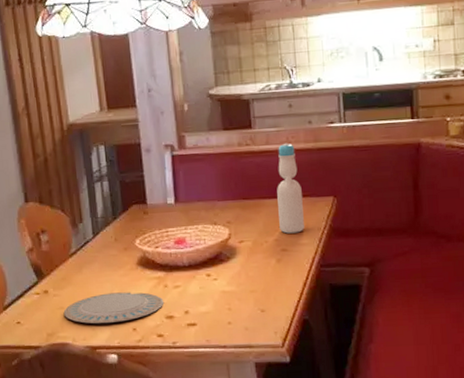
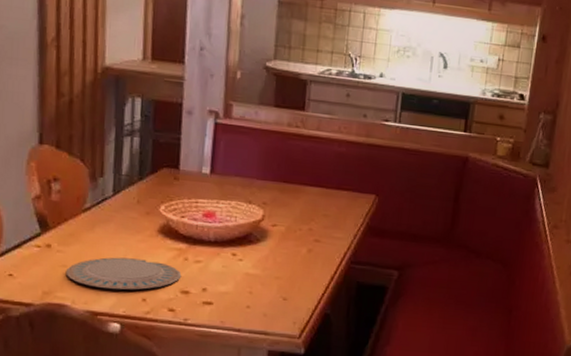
bottle: present [277,142,304,234] -> none [316,132,345,226]

